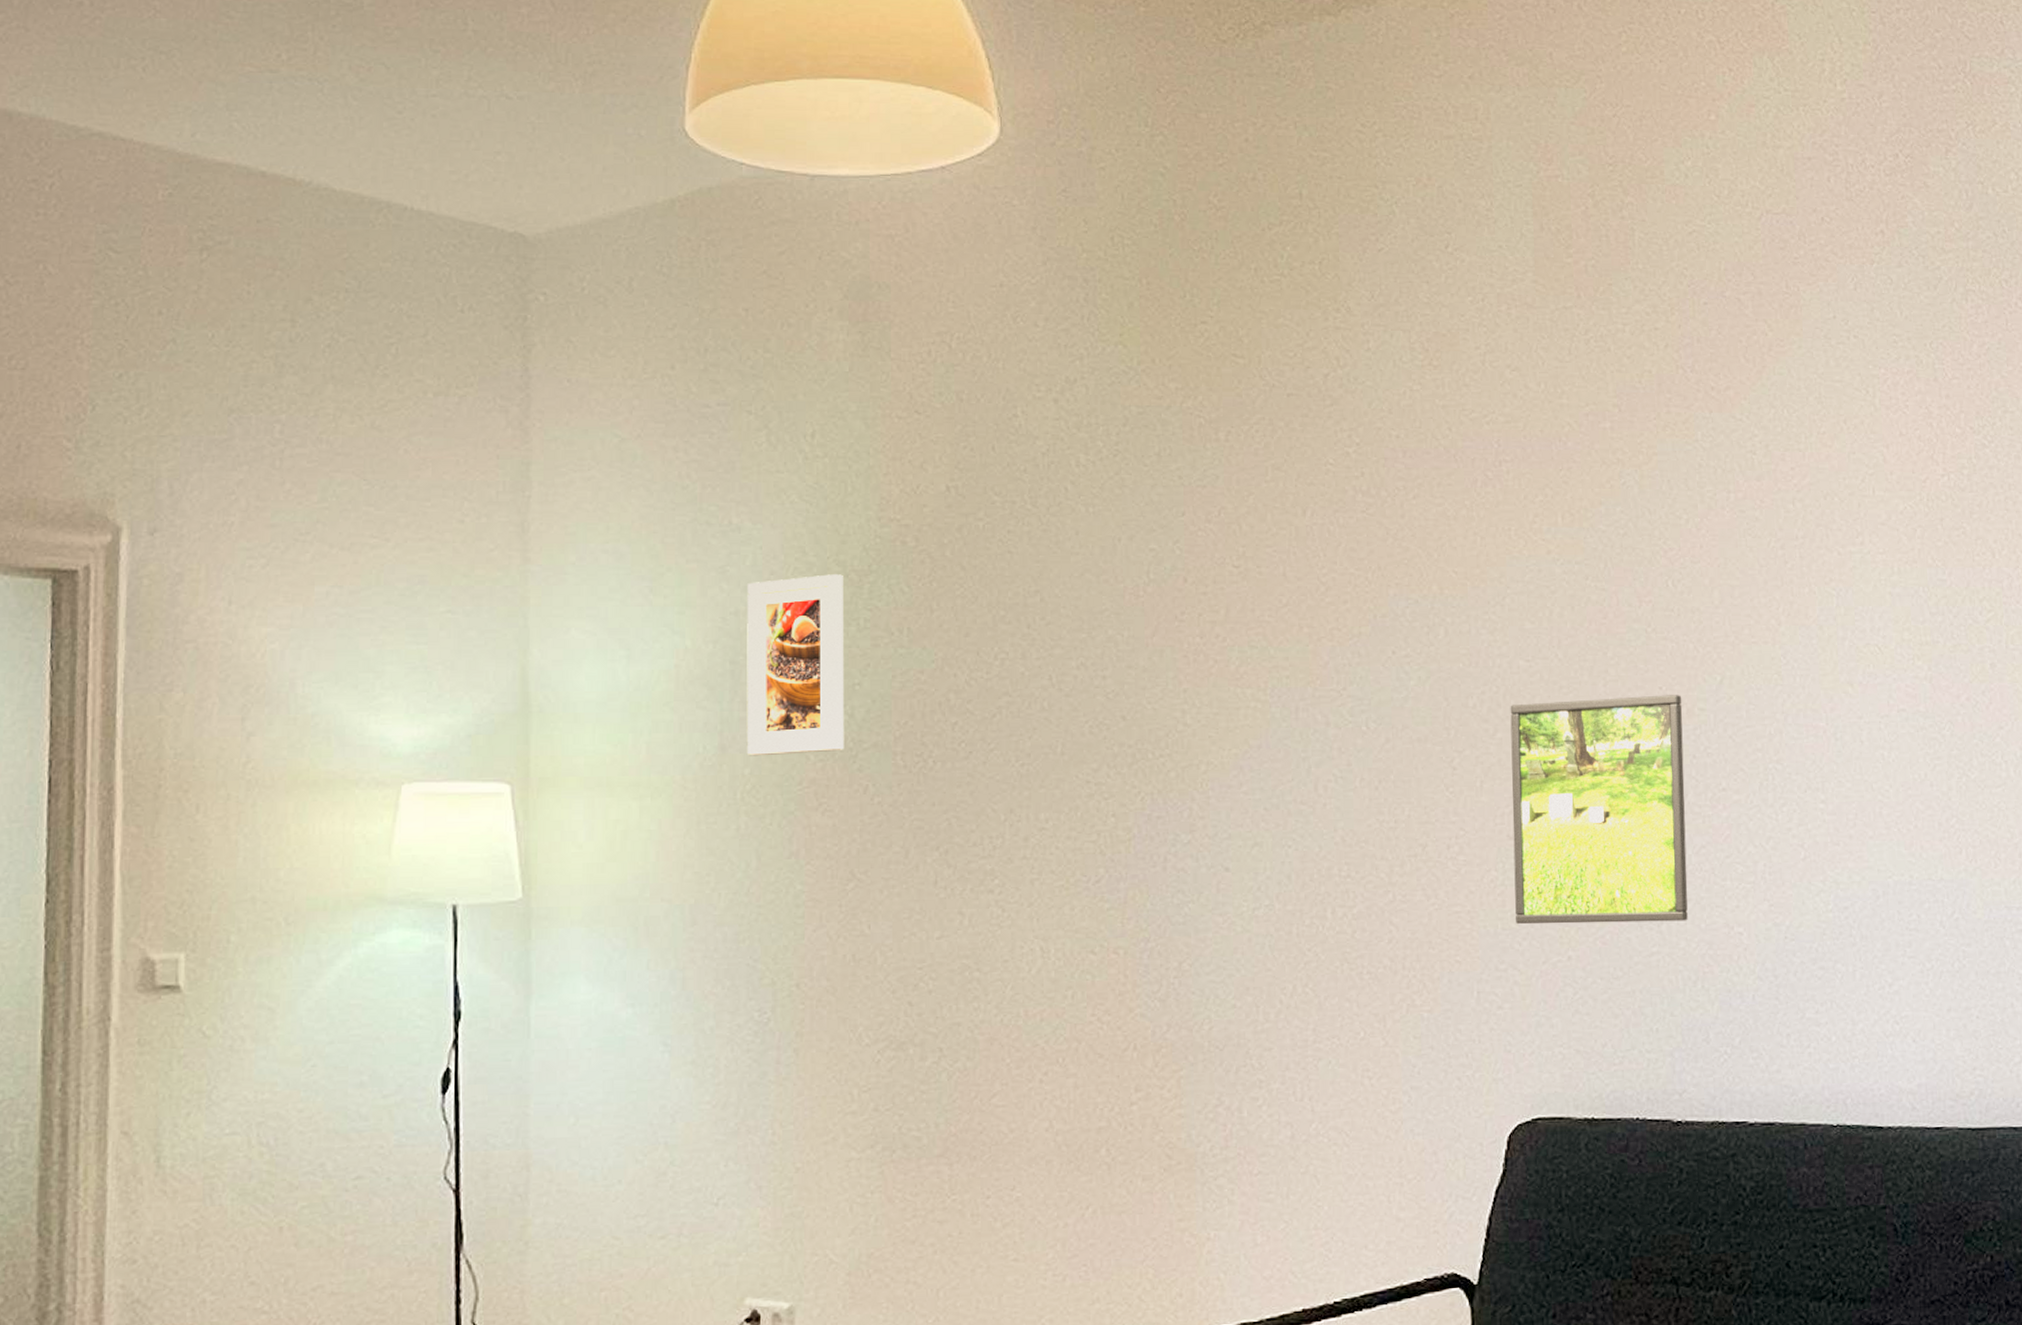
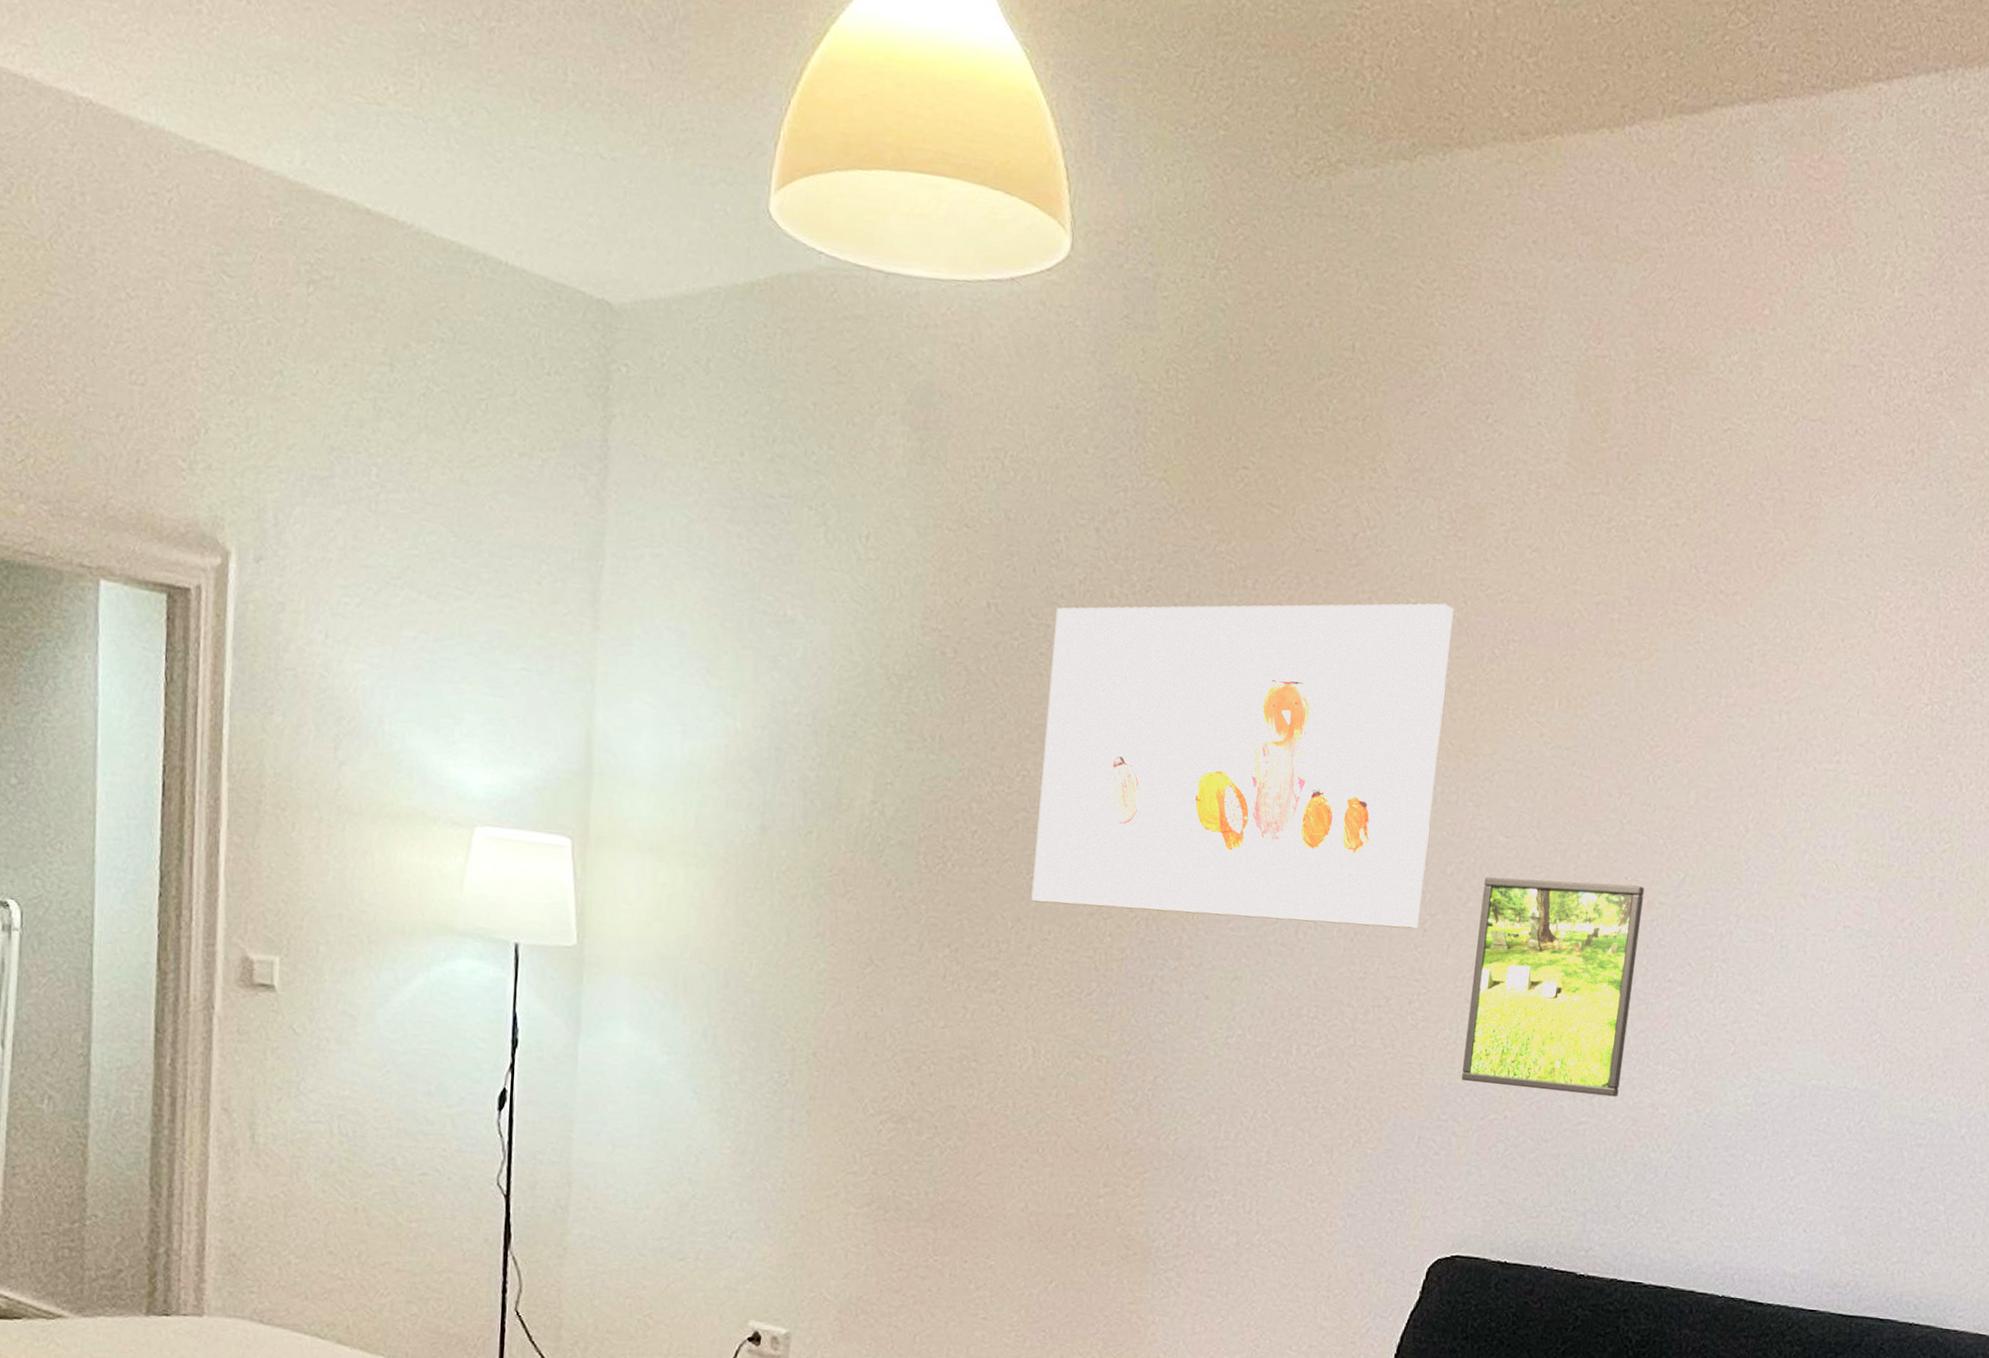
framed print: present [746,574,845,756] -> none [784,674,885,845]
wall art: none [1020,432,1446,790] -> present [1031,603,1454,929]

